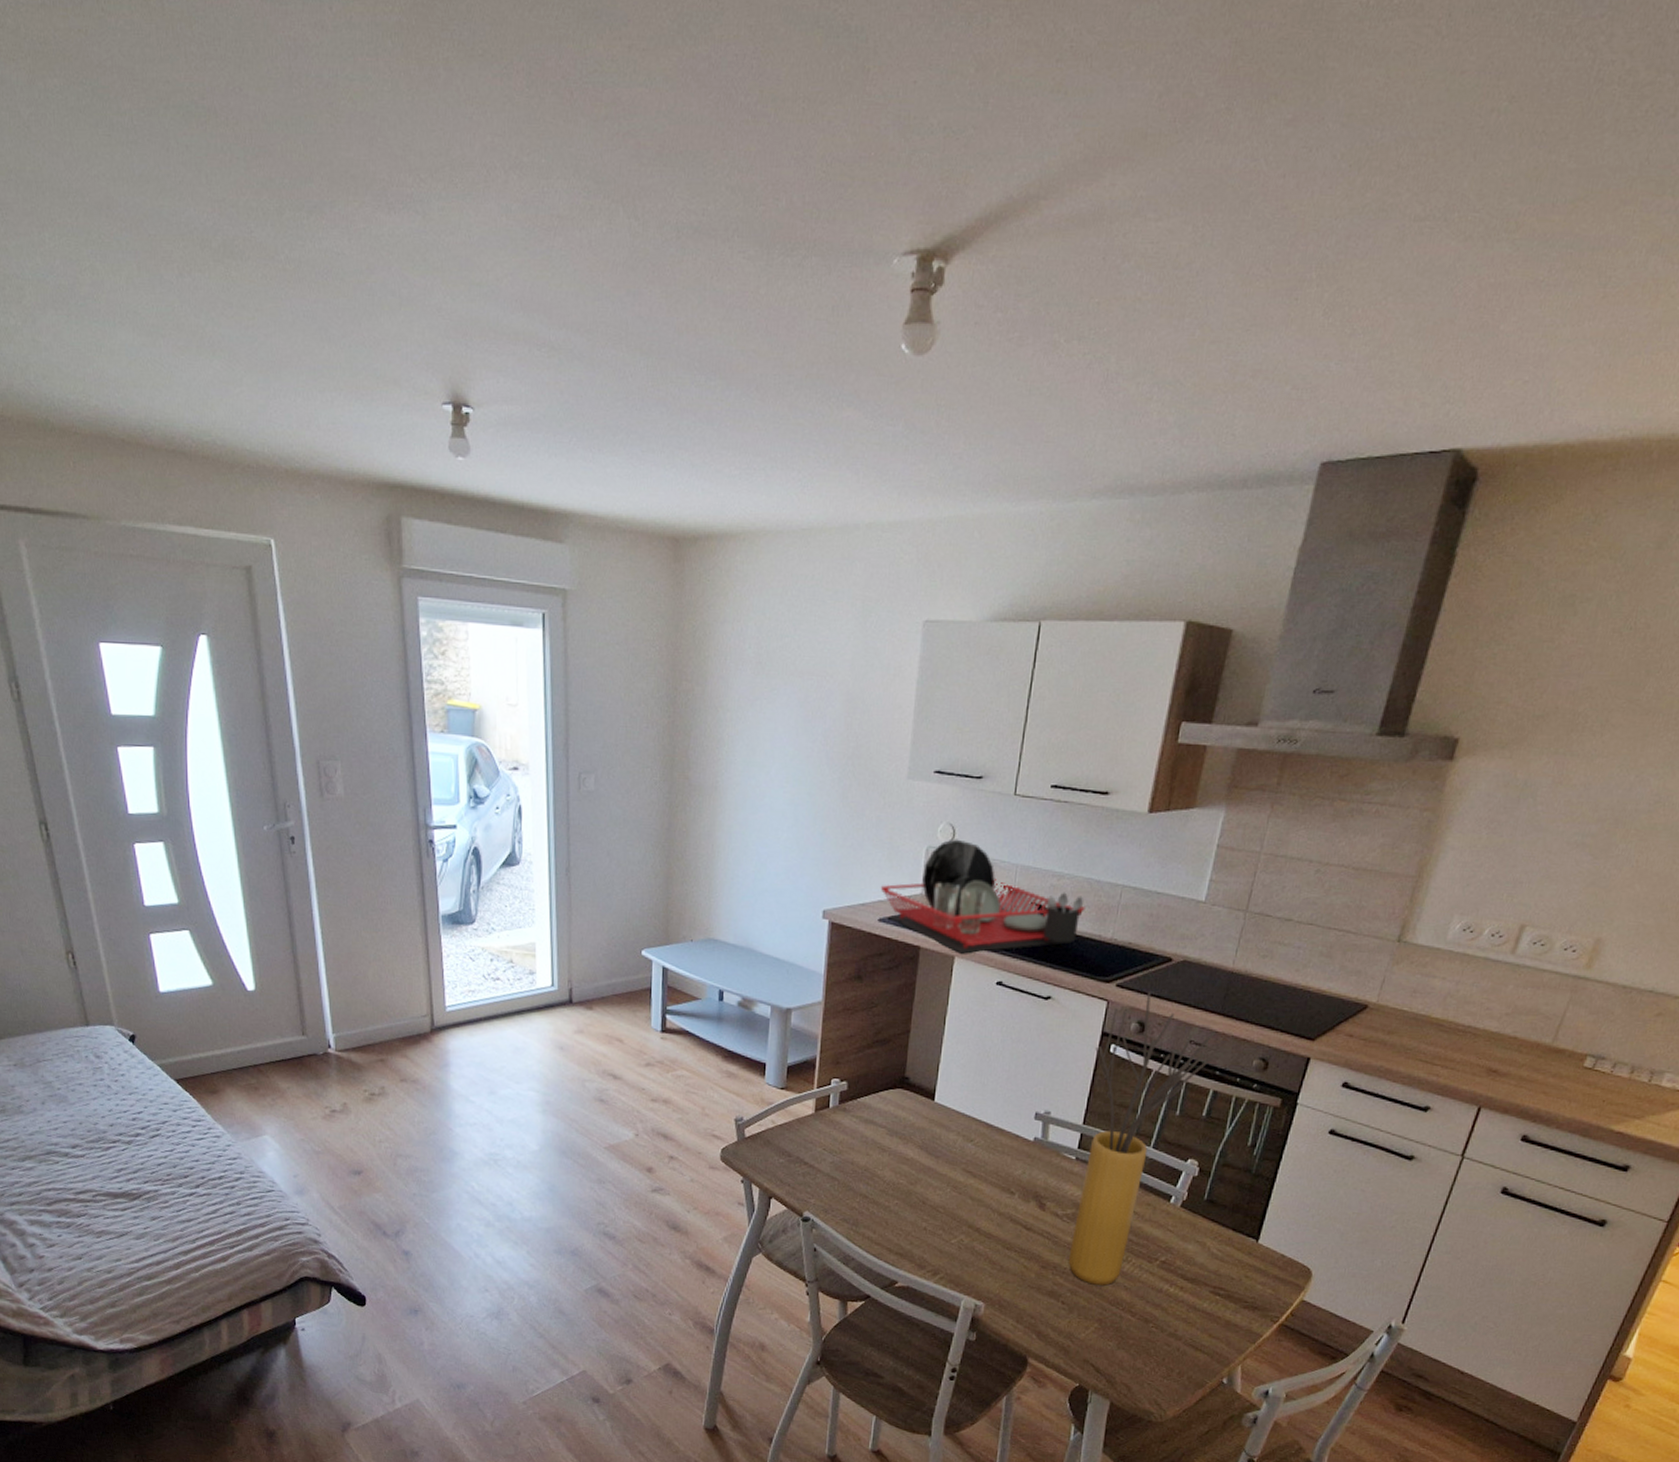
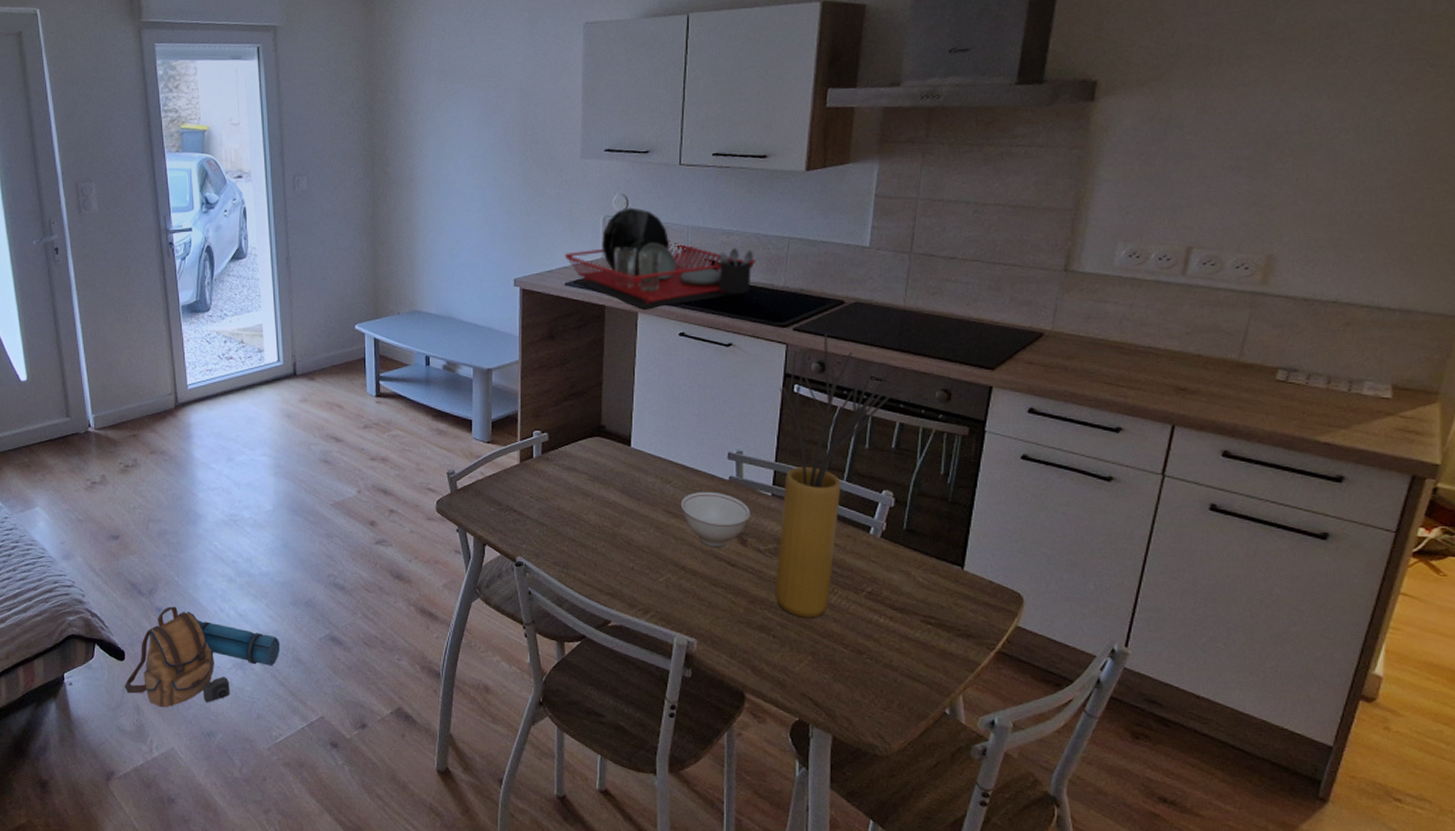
backpack: none [364,1250,542,1357] -> present [124,606,281,708]
bowl: none [980,1151,1053,1210] -> present [680,491,751,547]

